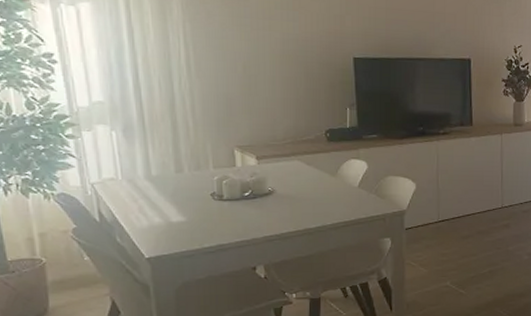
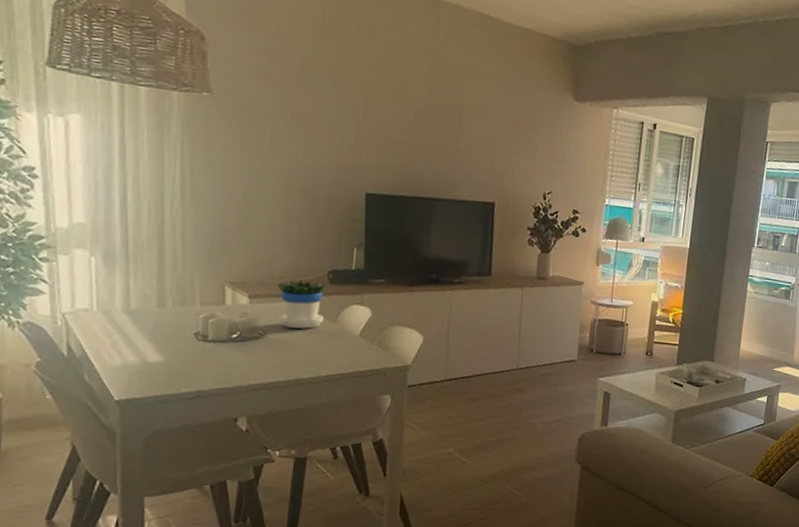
flowerpot: none [281,141,325,184] -> present [278,280,326,329]

